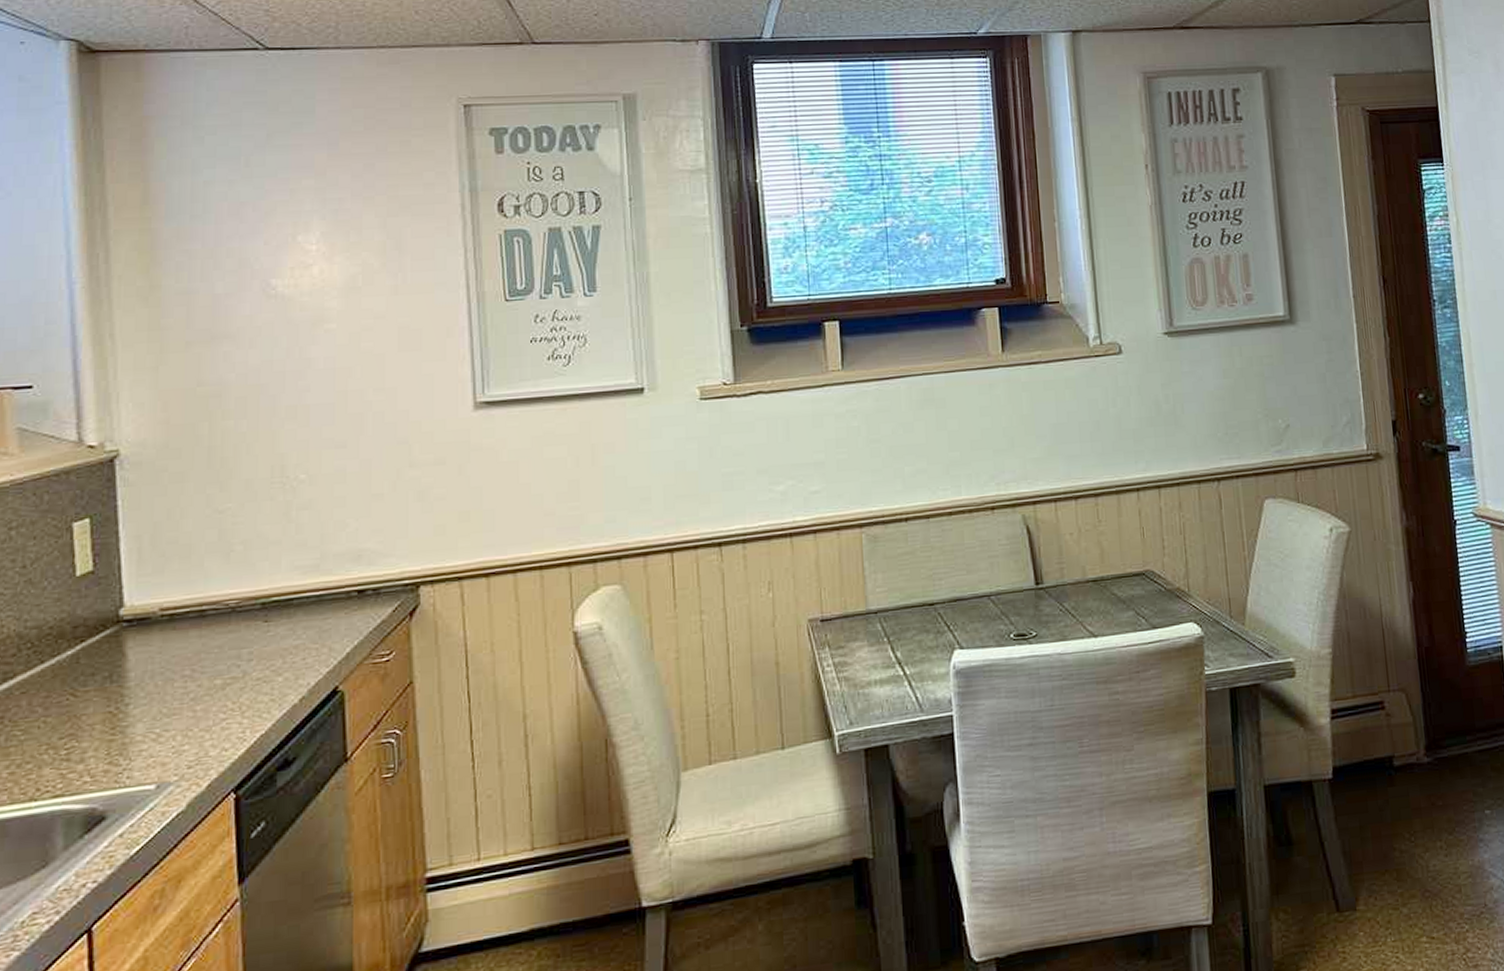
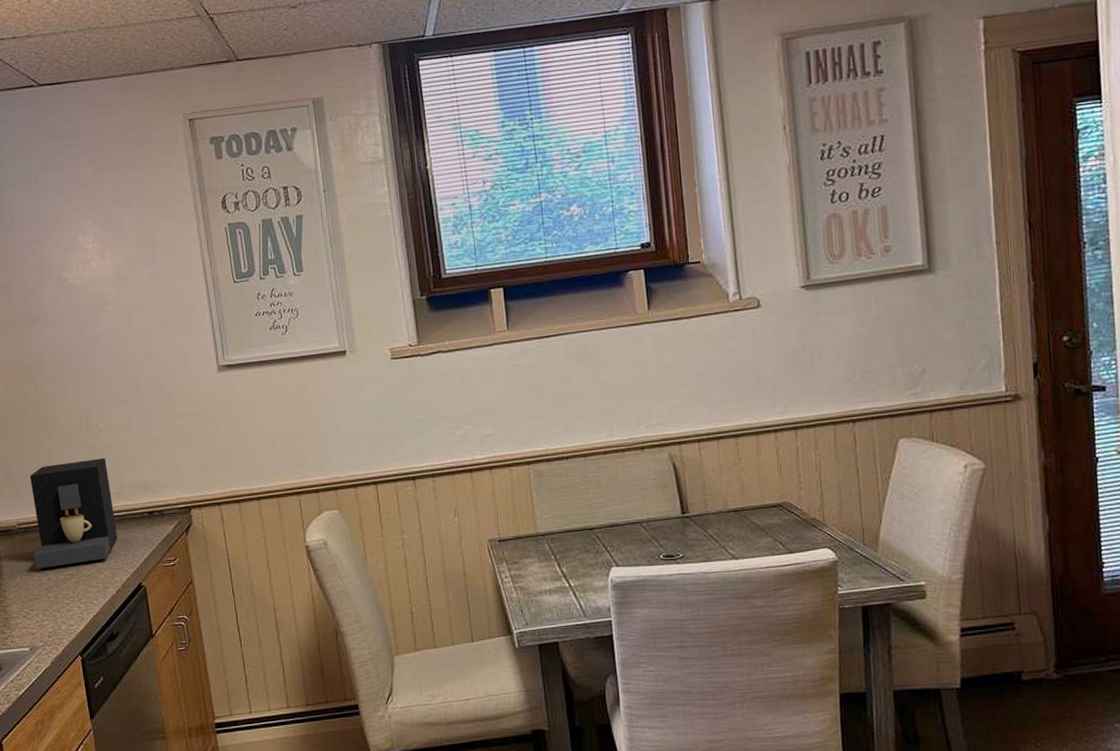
coffee maker: none [178,518,310,672] -> present [29,457,118,569]

